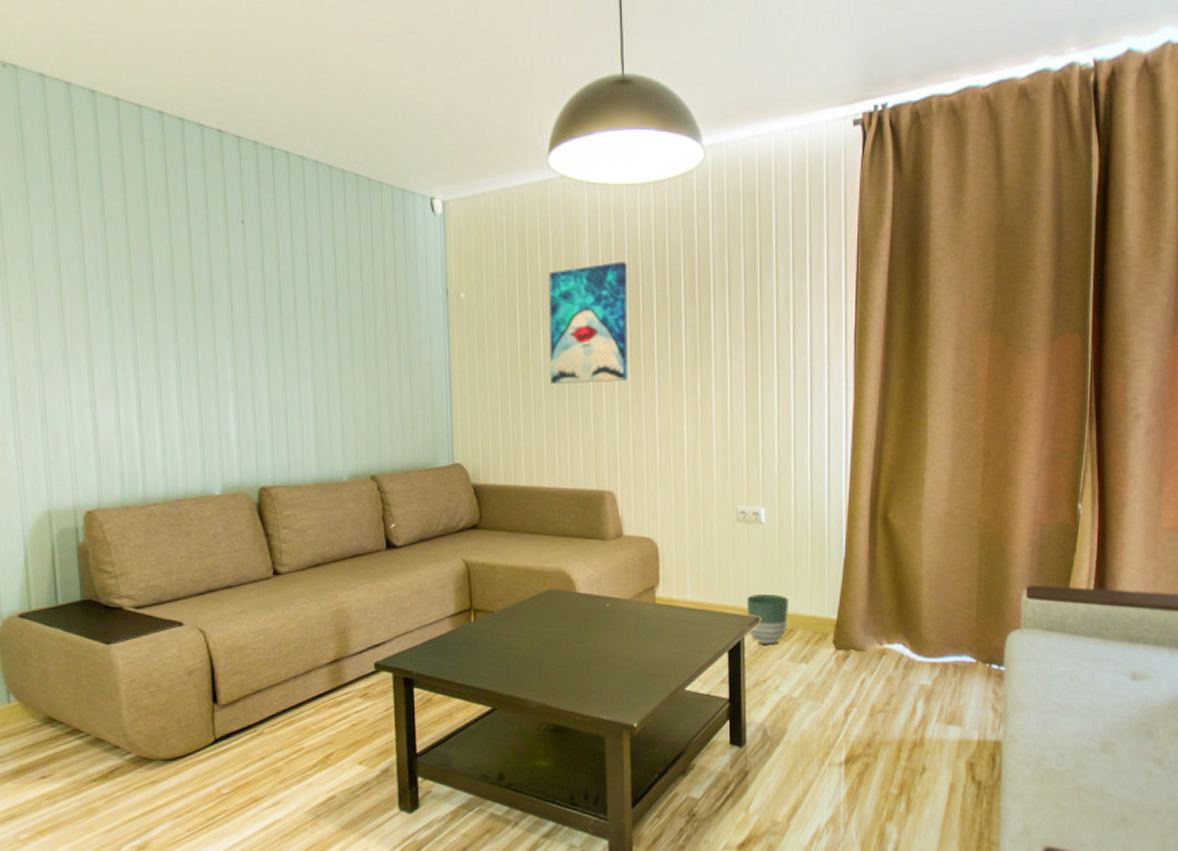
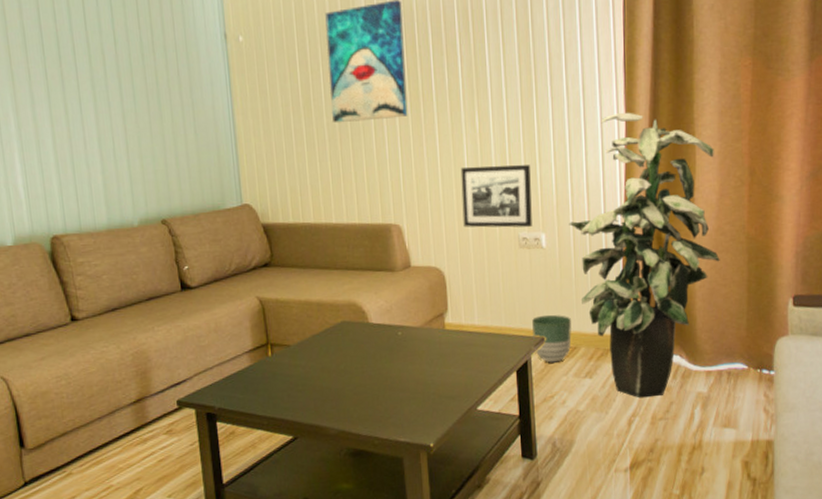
picture frame: none [679,435,752,500] -> present [460,165,532,228]
indoor plant: none [790,385,950,688] -> present [569,112,720,398]

